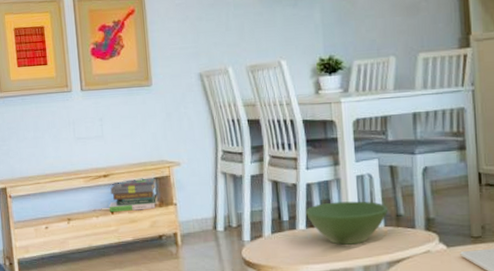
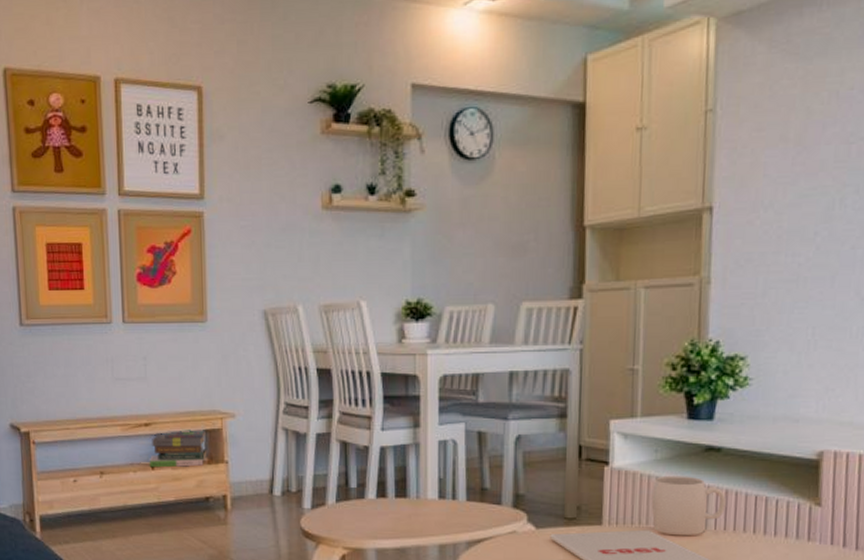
bowl: present [305,201,388,245] -> none [376,469,471,519]

